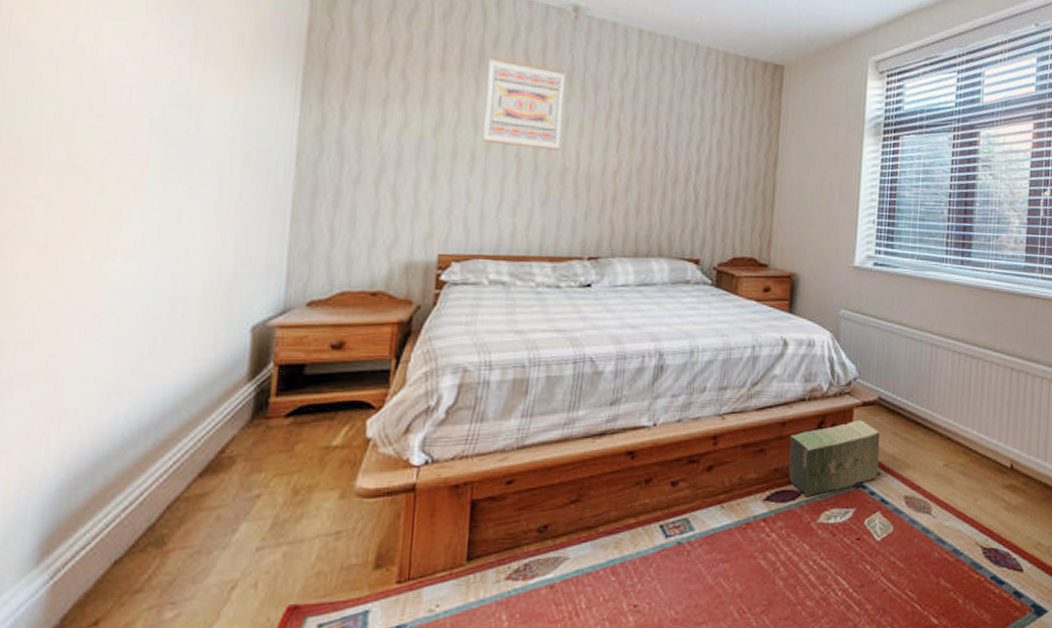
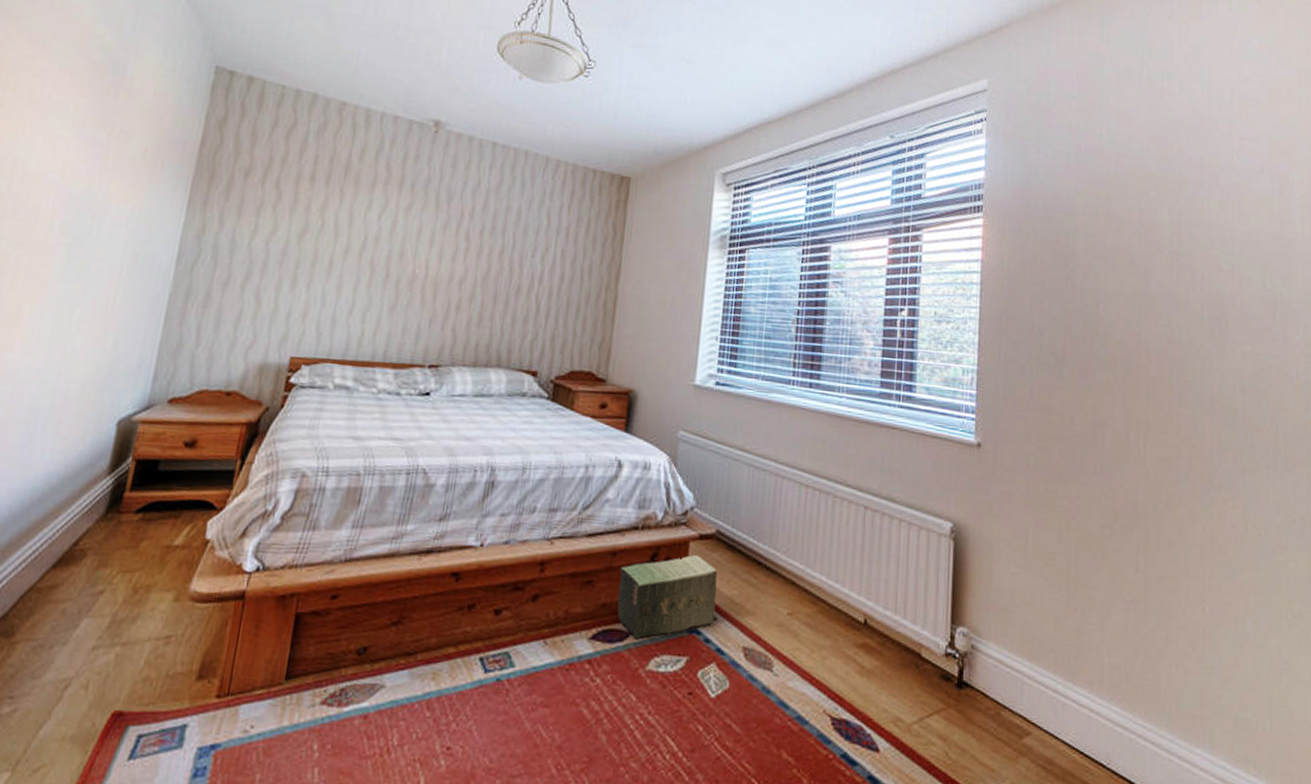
wall art: present [483,57,566,151] -> none [342,168,423,258]

